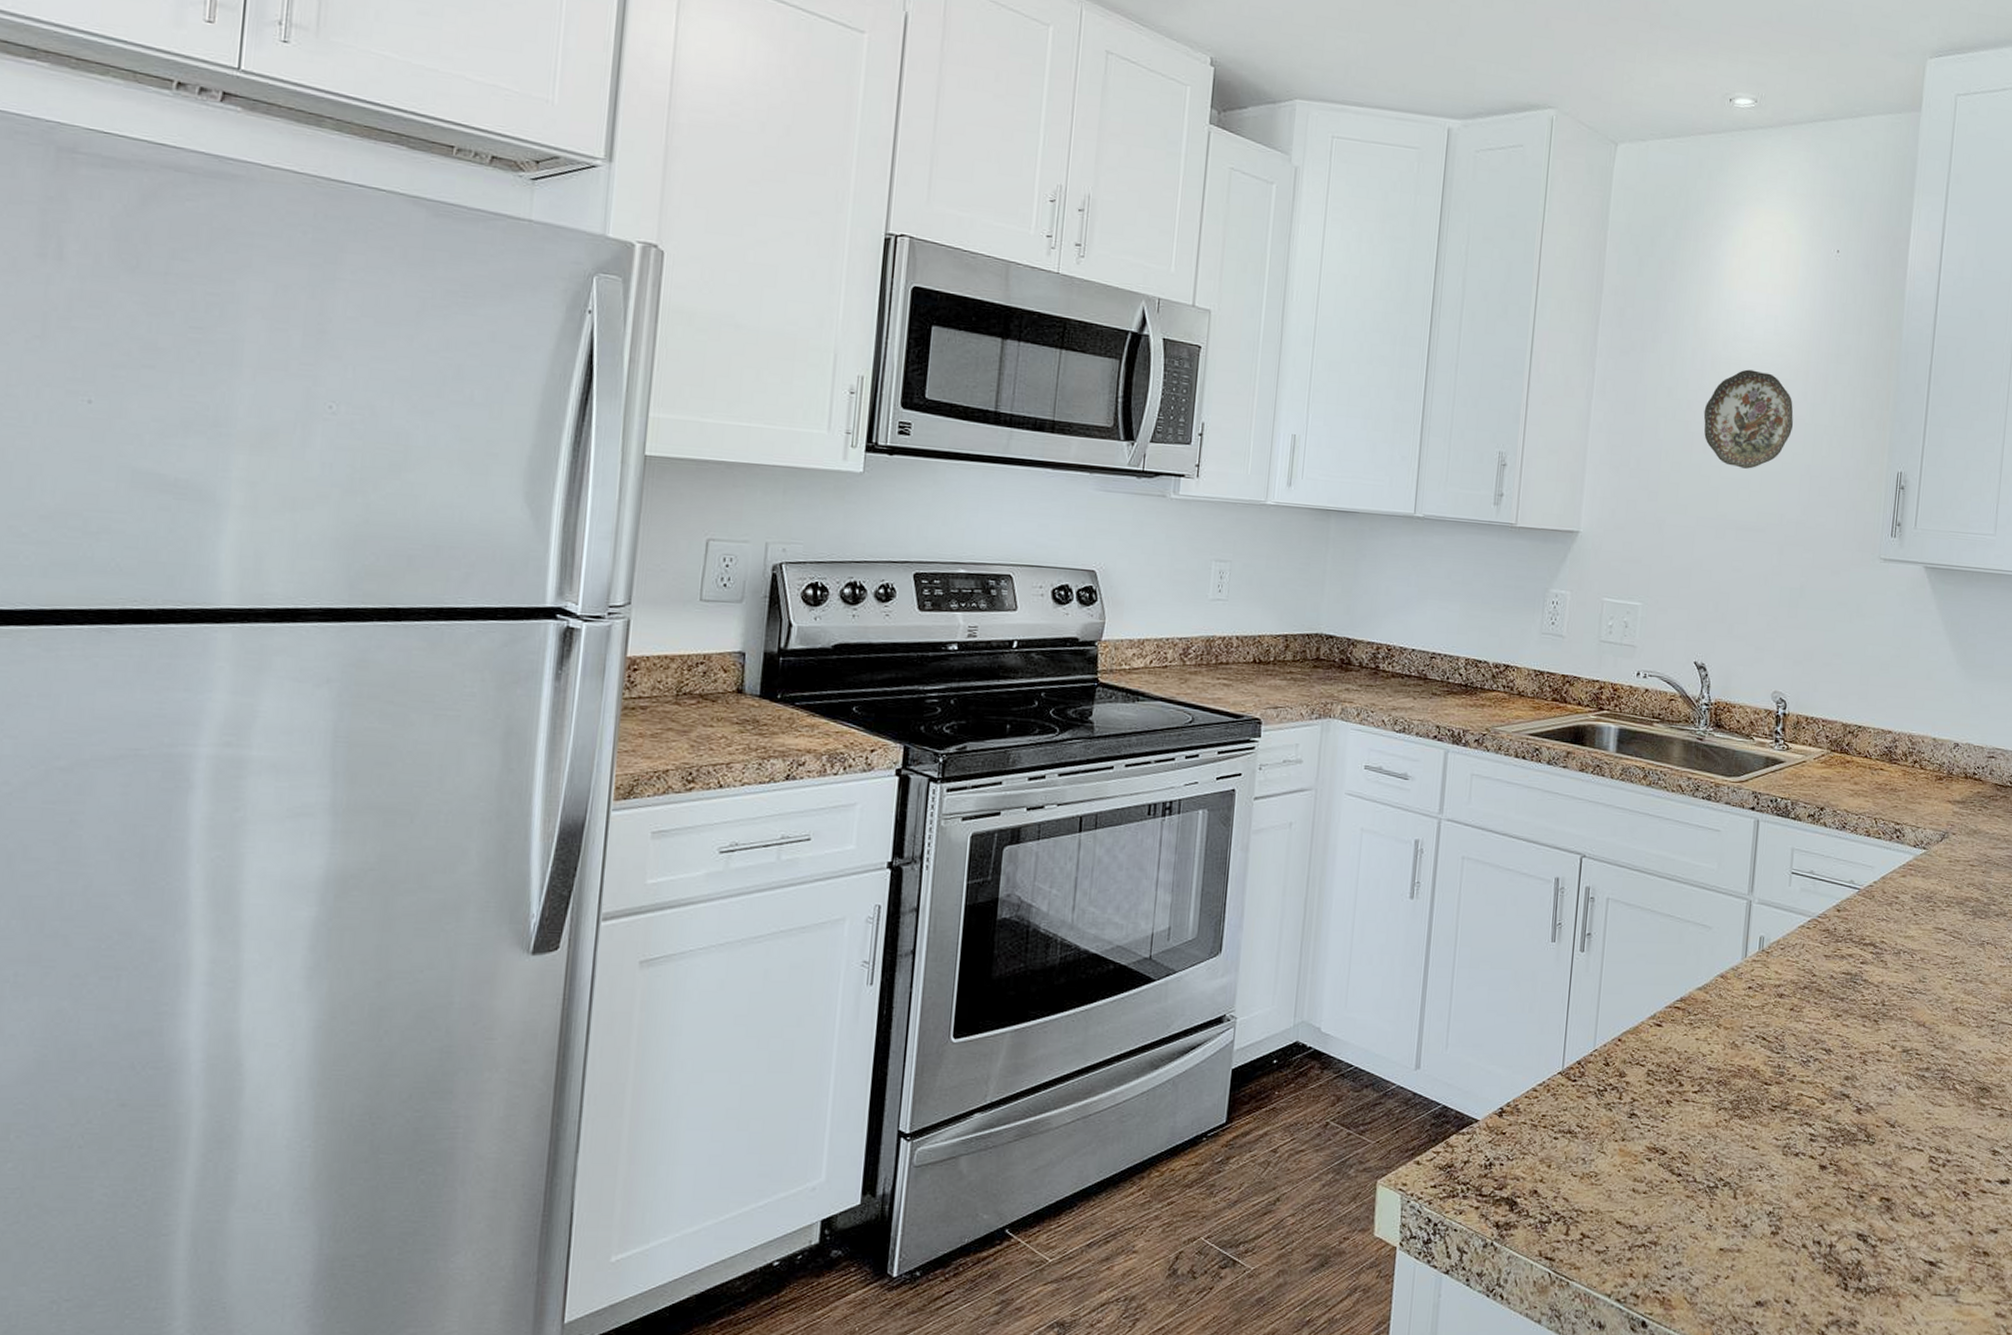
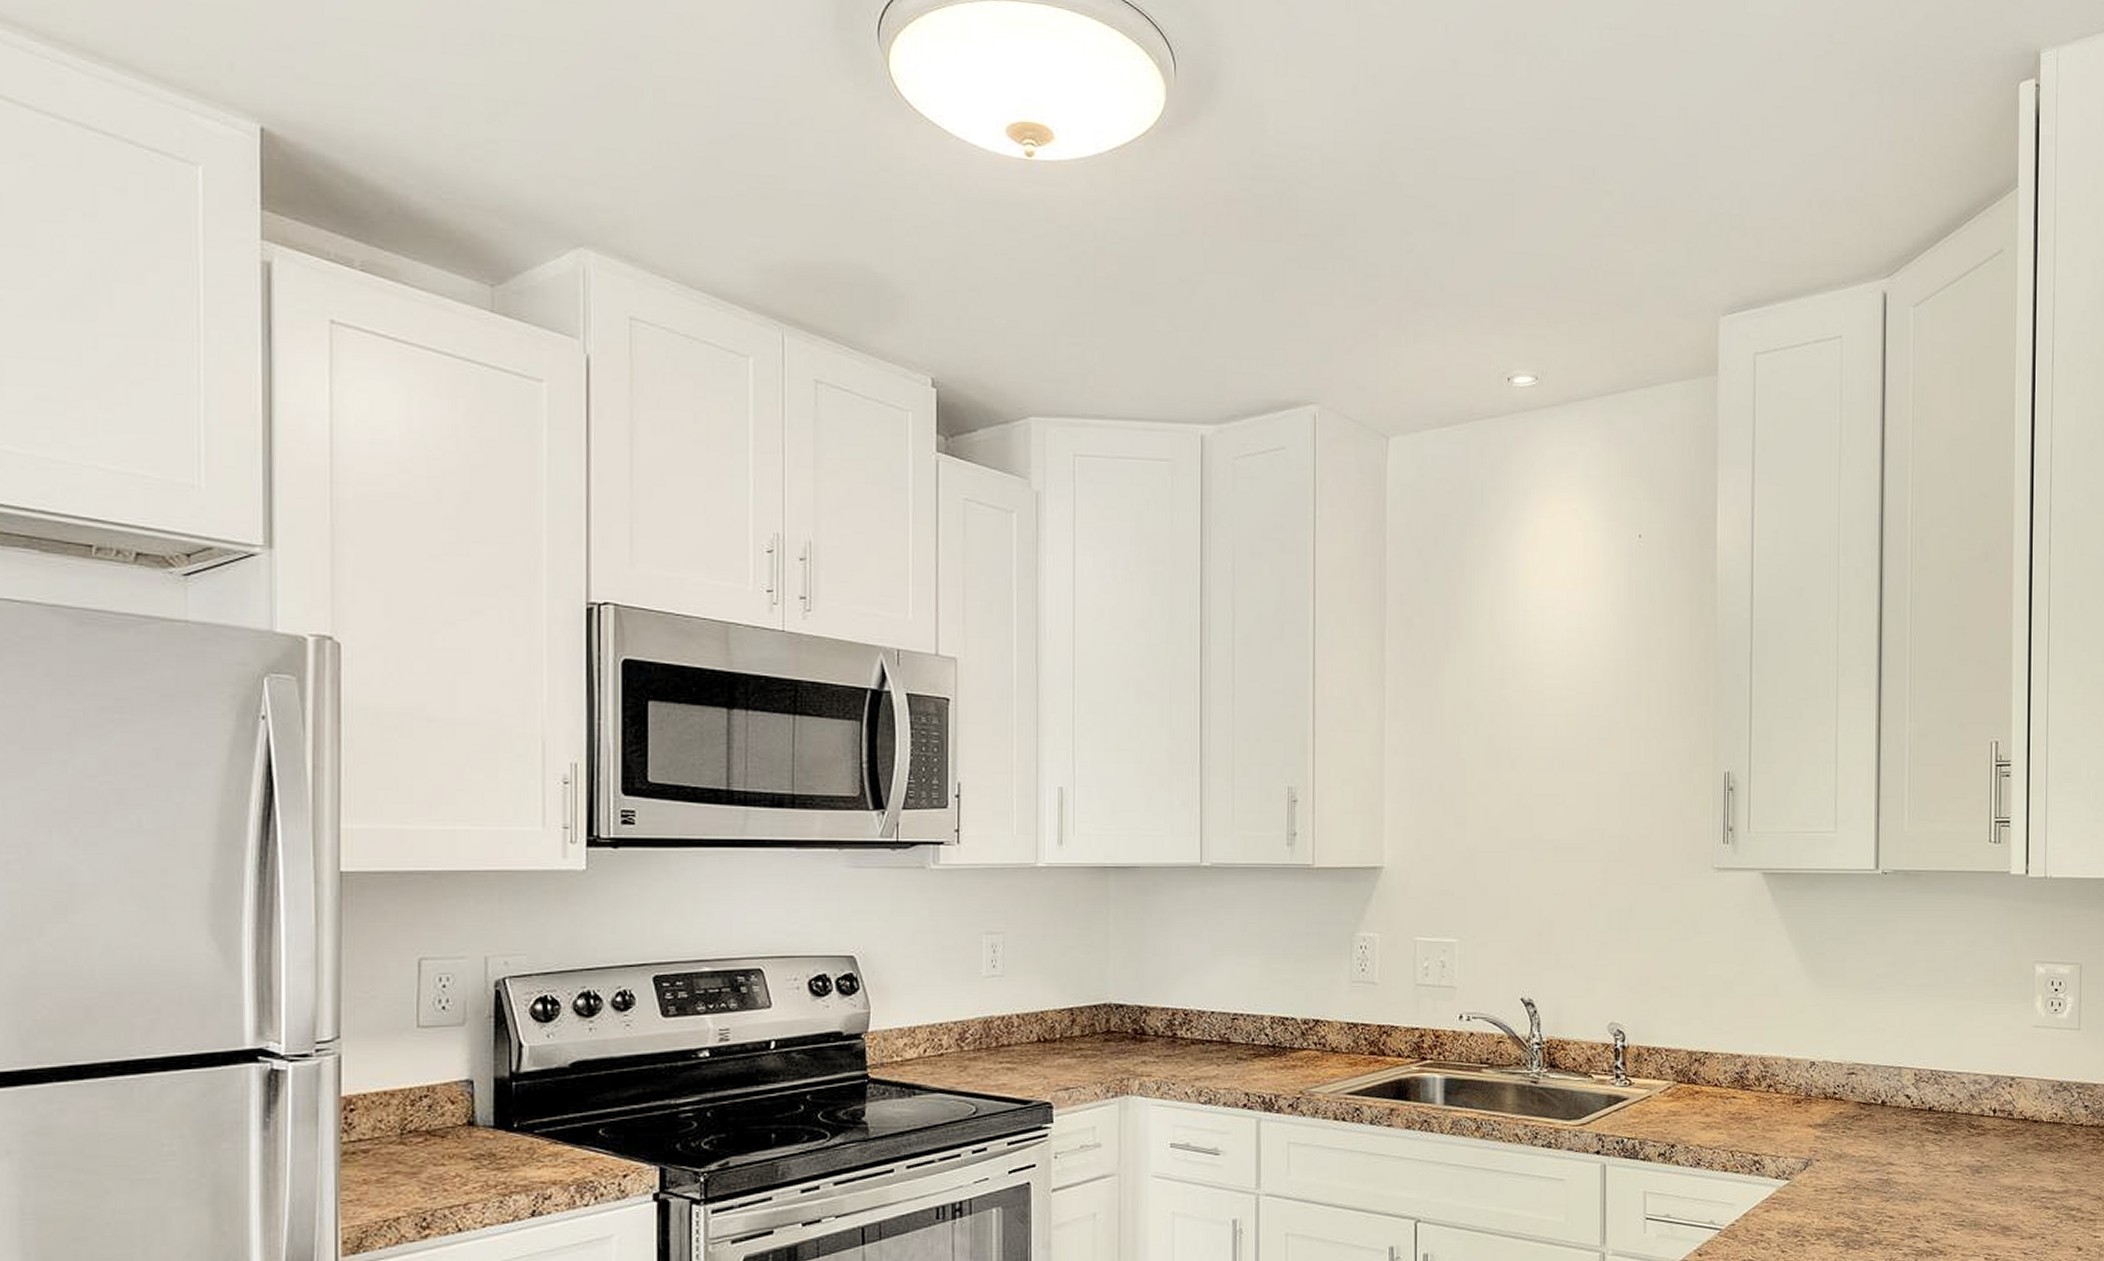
decorative plate: present [1703,369,1793,469] -> none [1508,674,1606,783]

